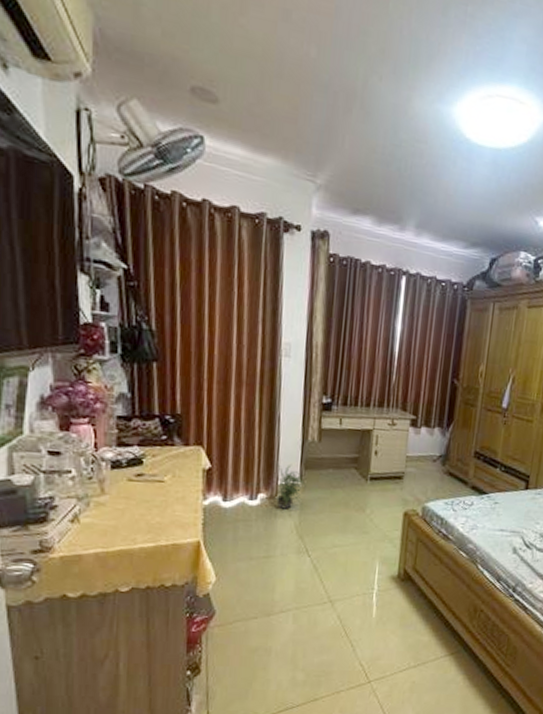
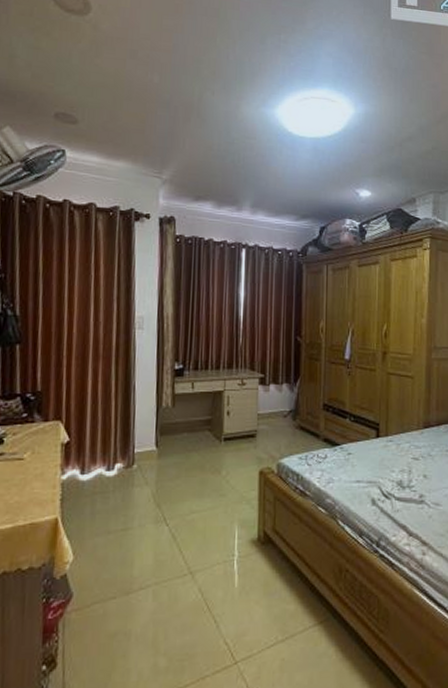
potted plant: present [274,464,306,509] -> none [130,432,162,477]

